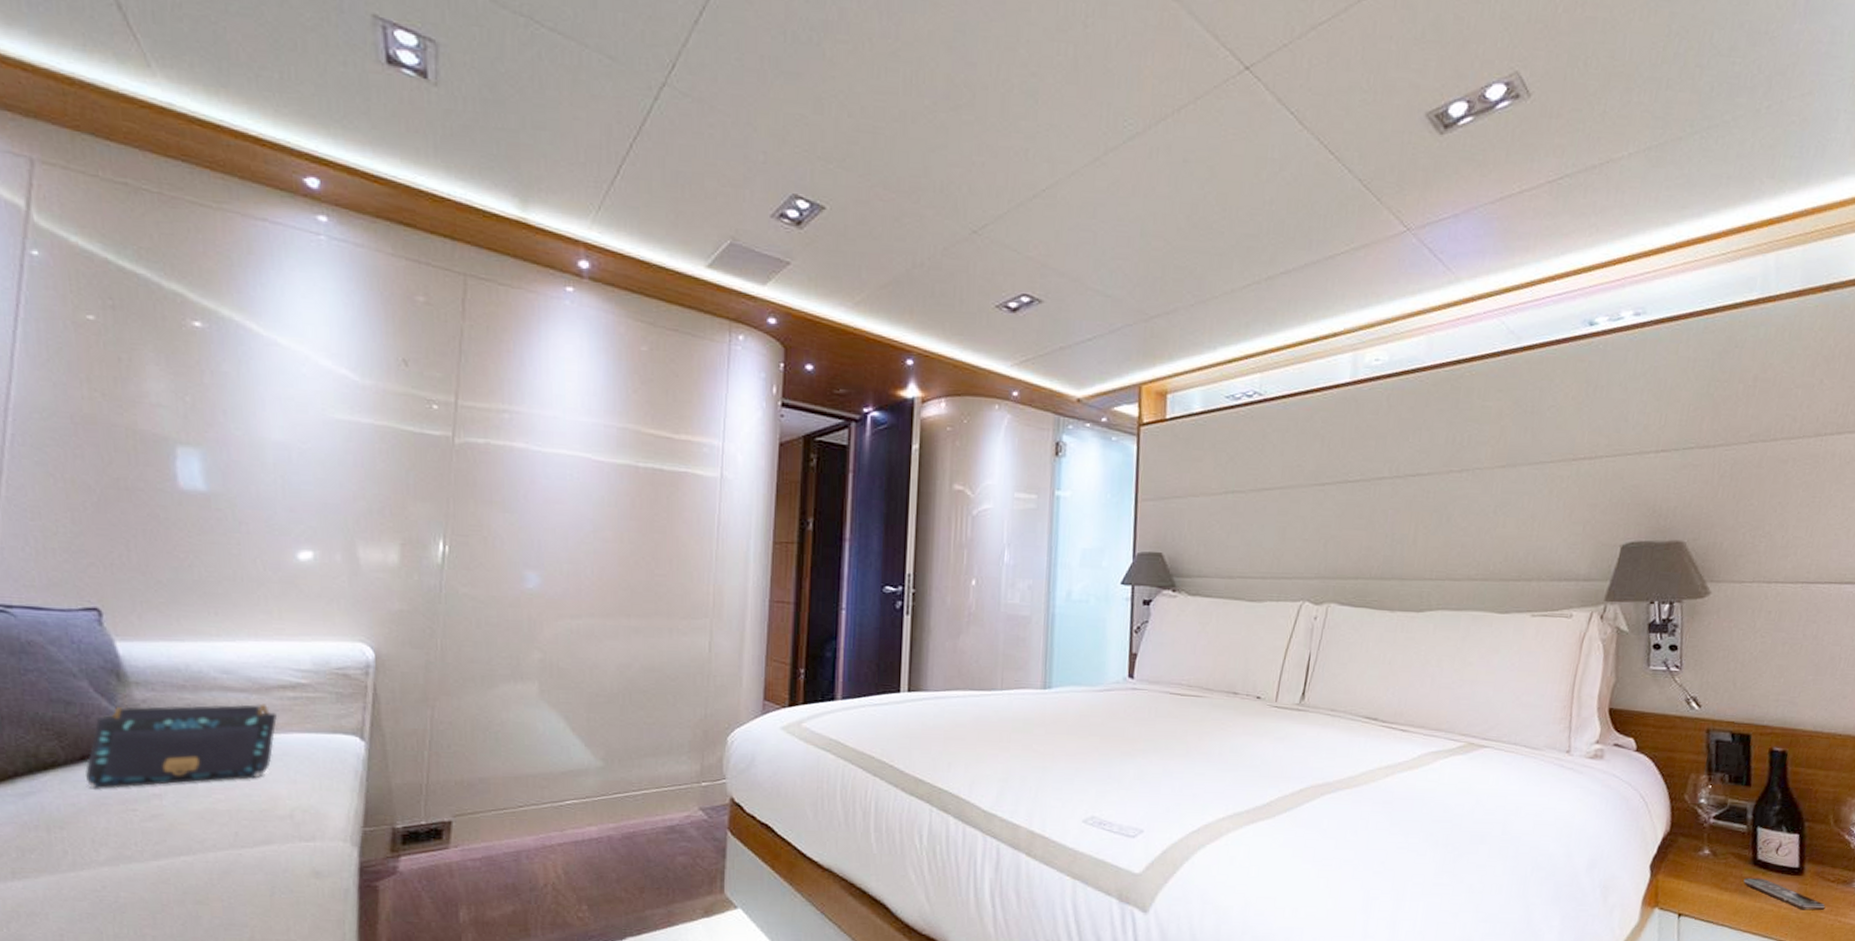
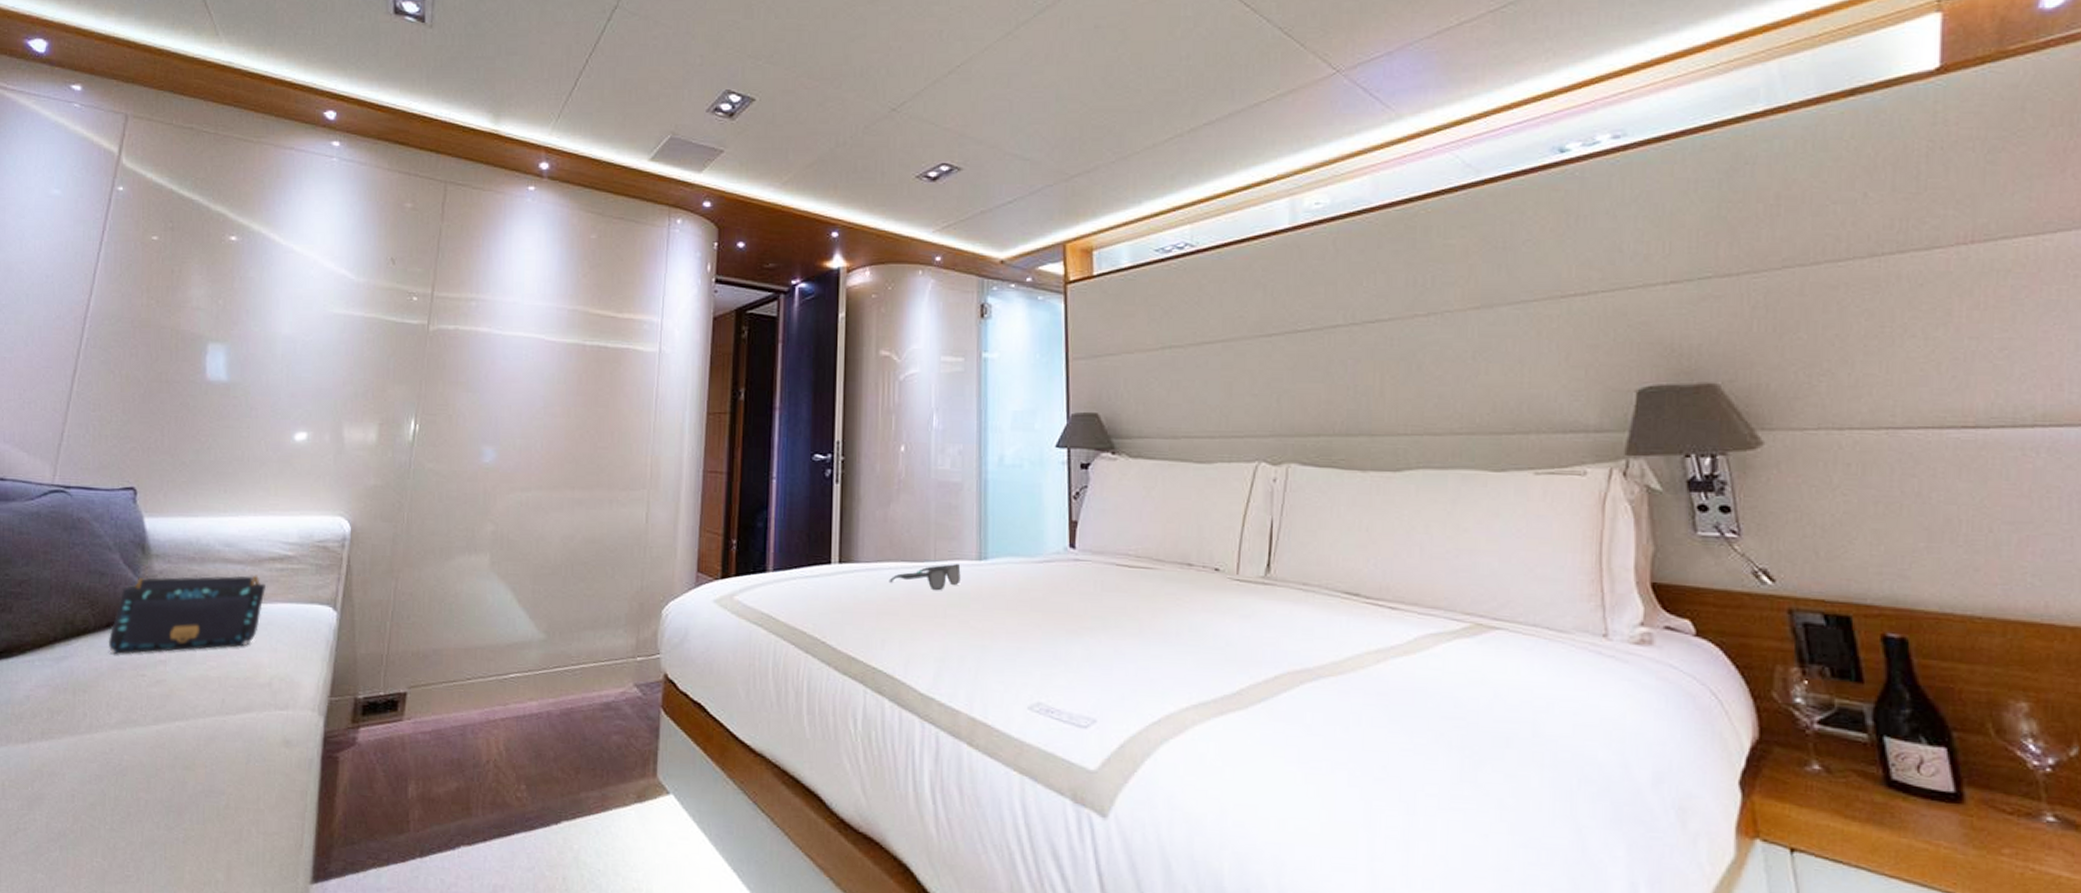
sunglasses: none [956,691,1026,718] -> present [888,563,961,591]
mobile phone: present [1743,877,1826,911] -> none [1877,803,2007,853]

